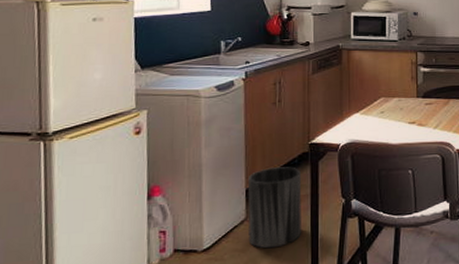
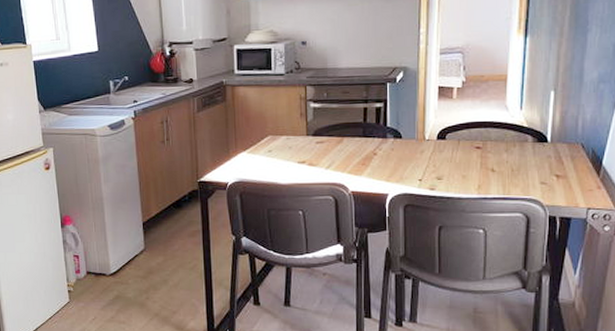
trash can: present [248,167,302,249] -> none [144,203,195,277]

